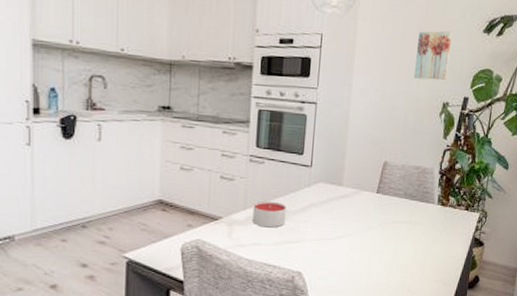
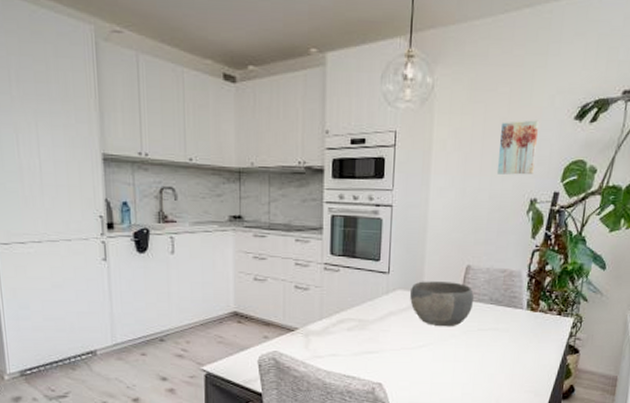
candle: present [252,201,287,228] -> none [329,310,364,338]
bowl: none [330,175,390,220] -> present [410,281,474,327]

